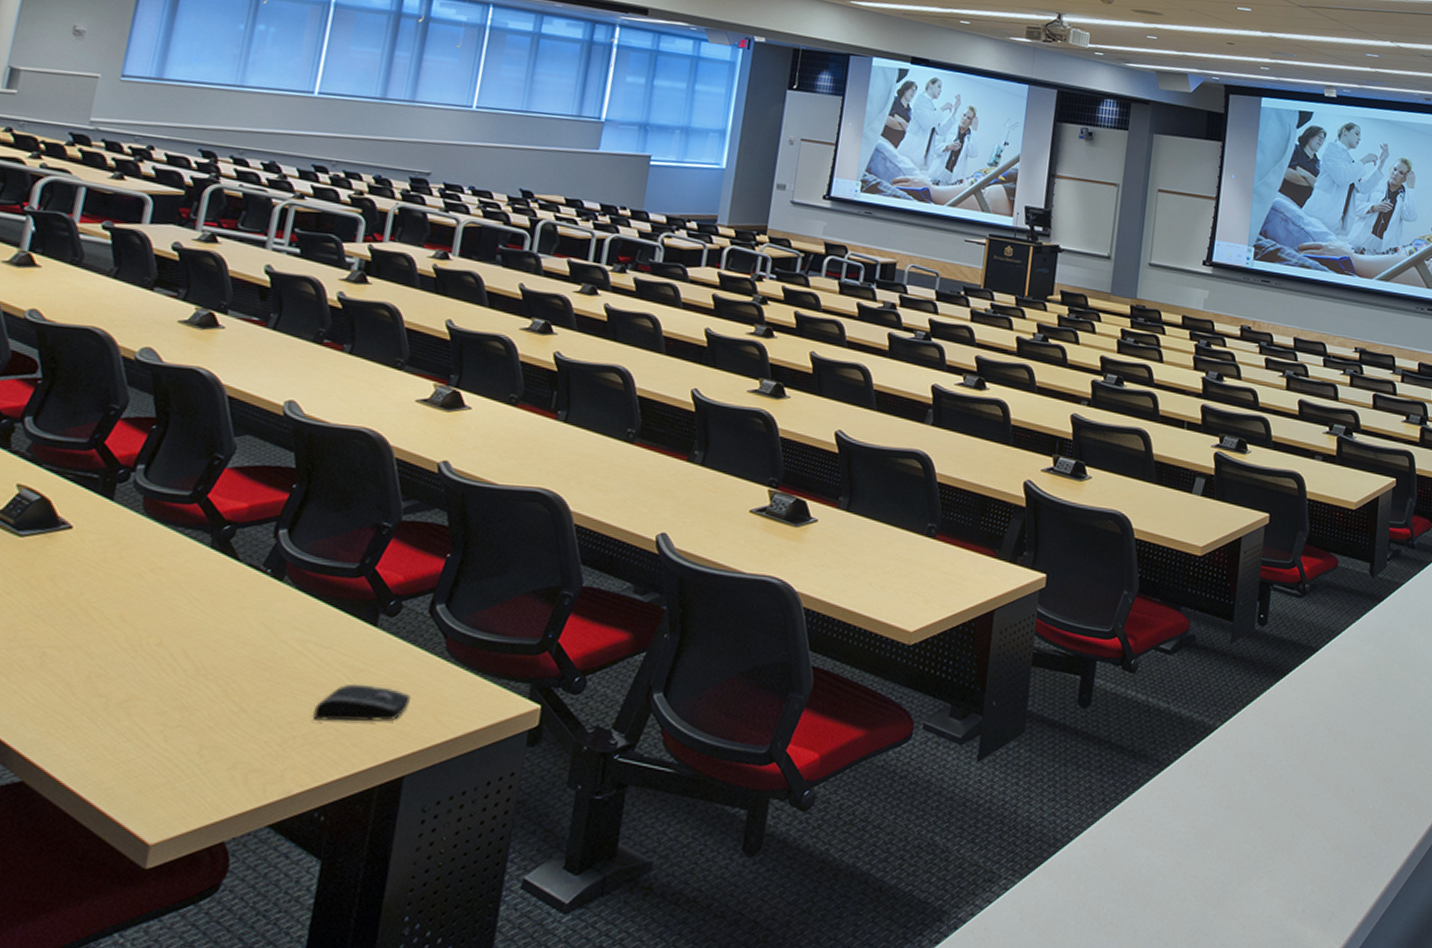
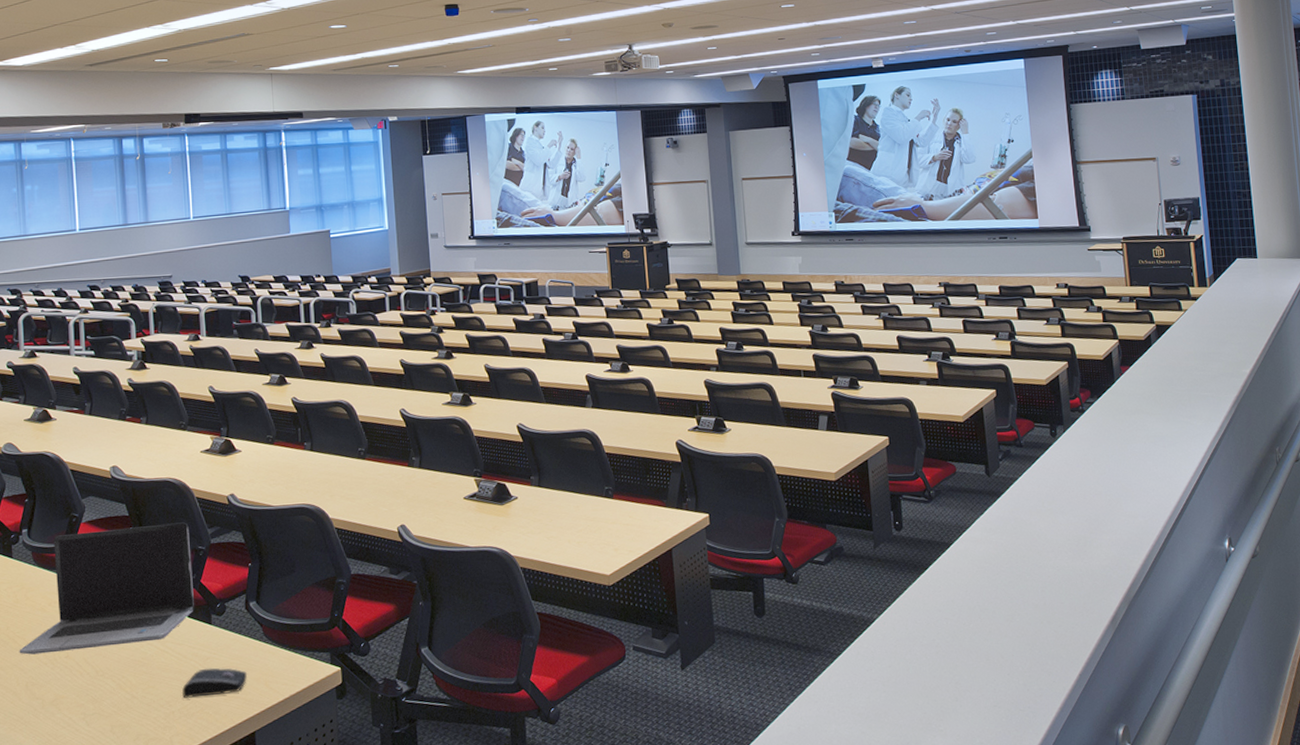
laptop computer: none [89,480,376,639] -> present [19,522,194,655]

